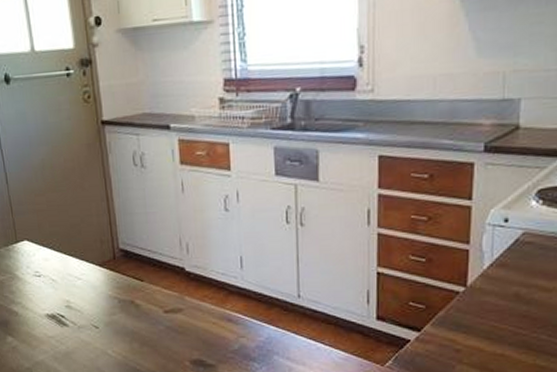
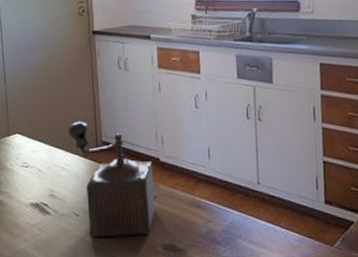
pepper mill: none [80,226,182,352] -> present [68,121,156,238]

